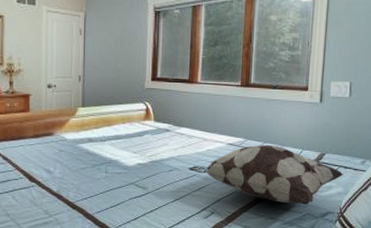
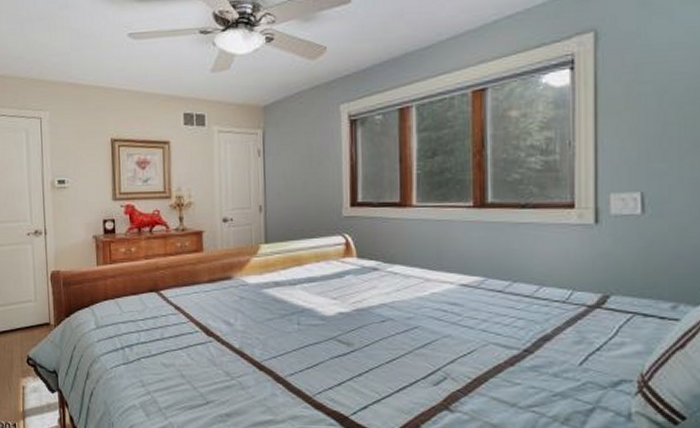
decorative pillow: present [188,144,344,205] -> none [406,284,643,369]

